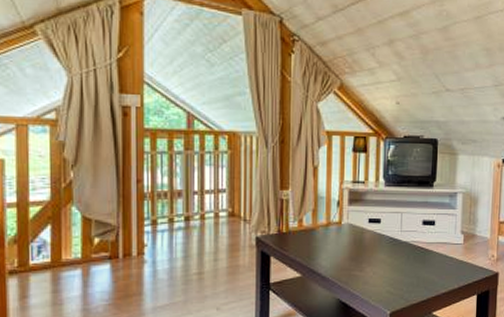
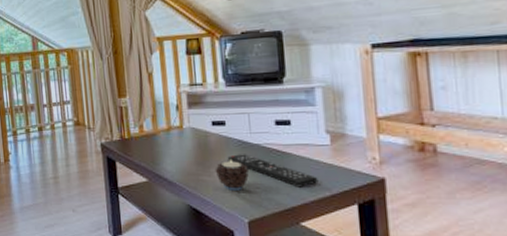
candle: none [366,256,397,285] -> present [215,160,250,191]
remote control: none [378,250,451,281] -> present [227,154,319,188]

